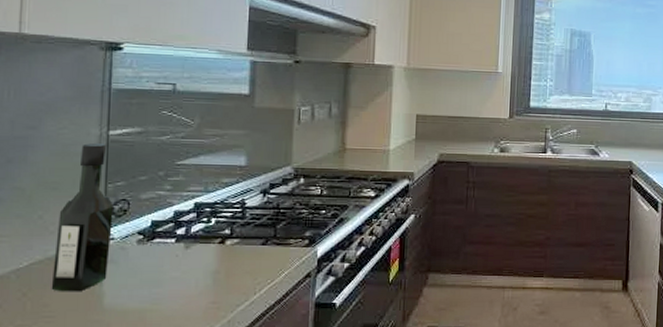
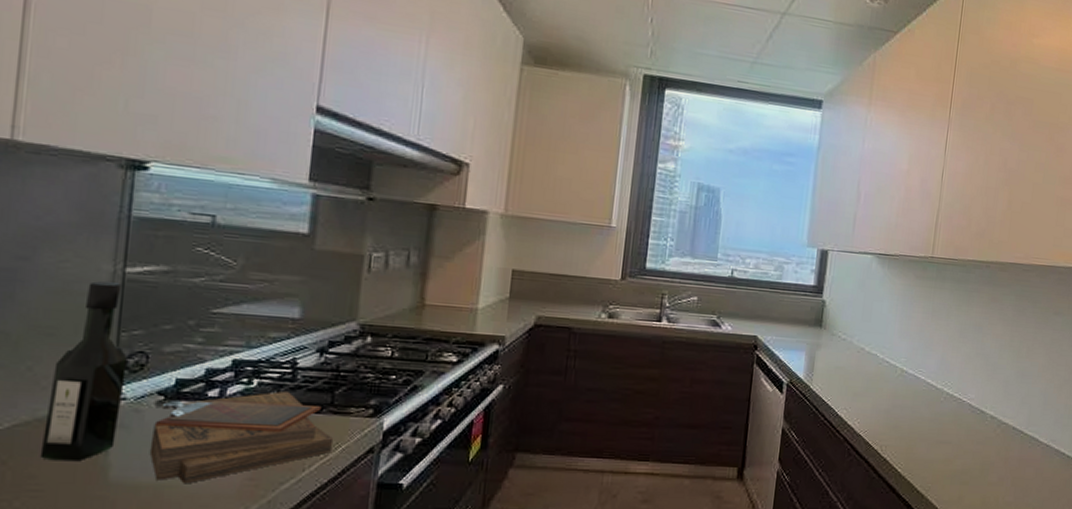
clipboard: none [134,227,277,308] -> present [149,390,333,484]

